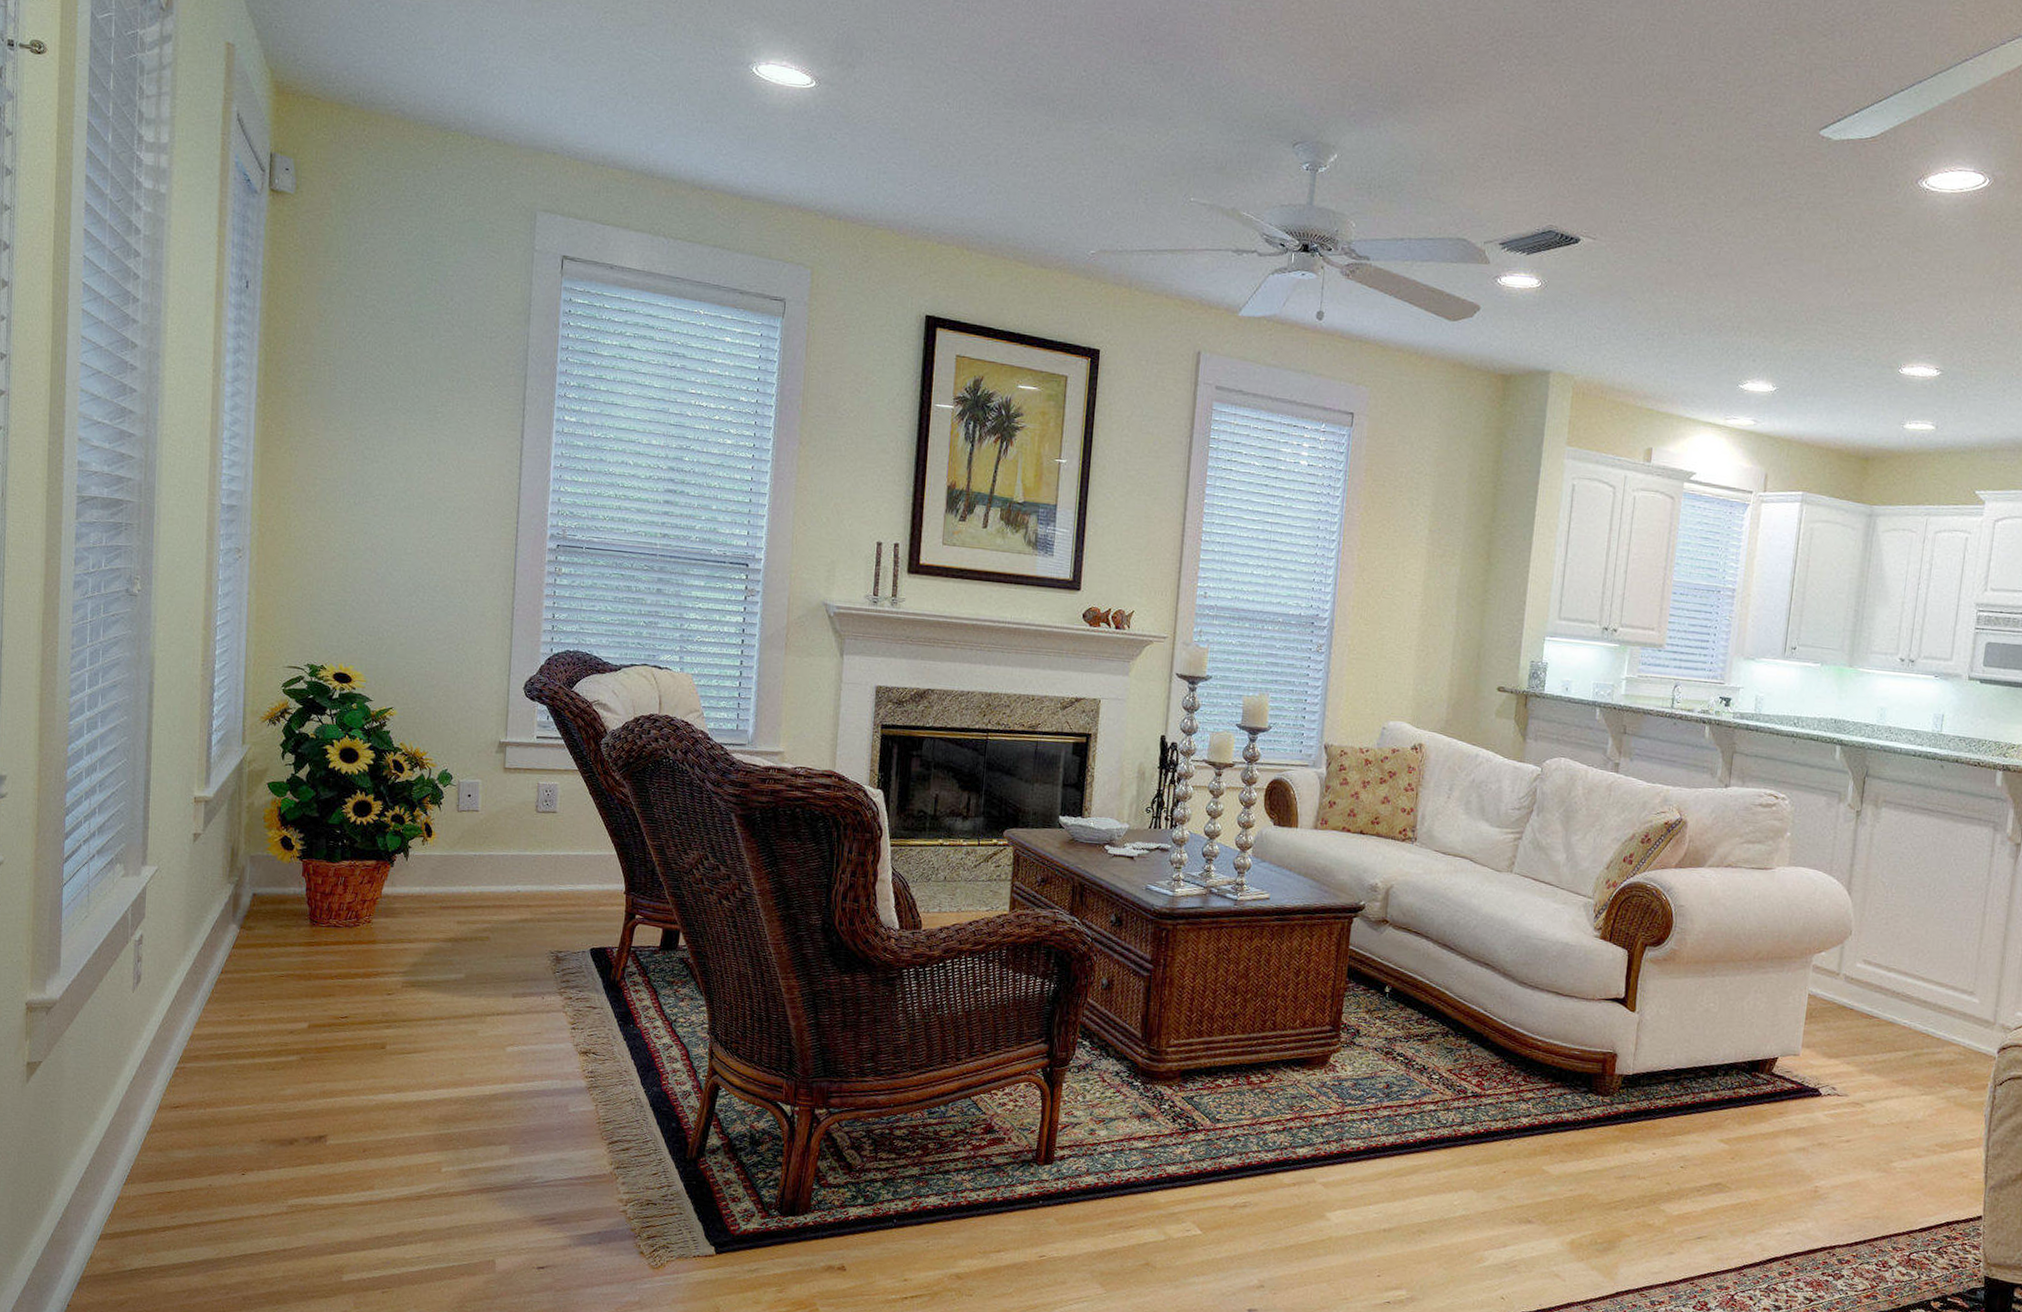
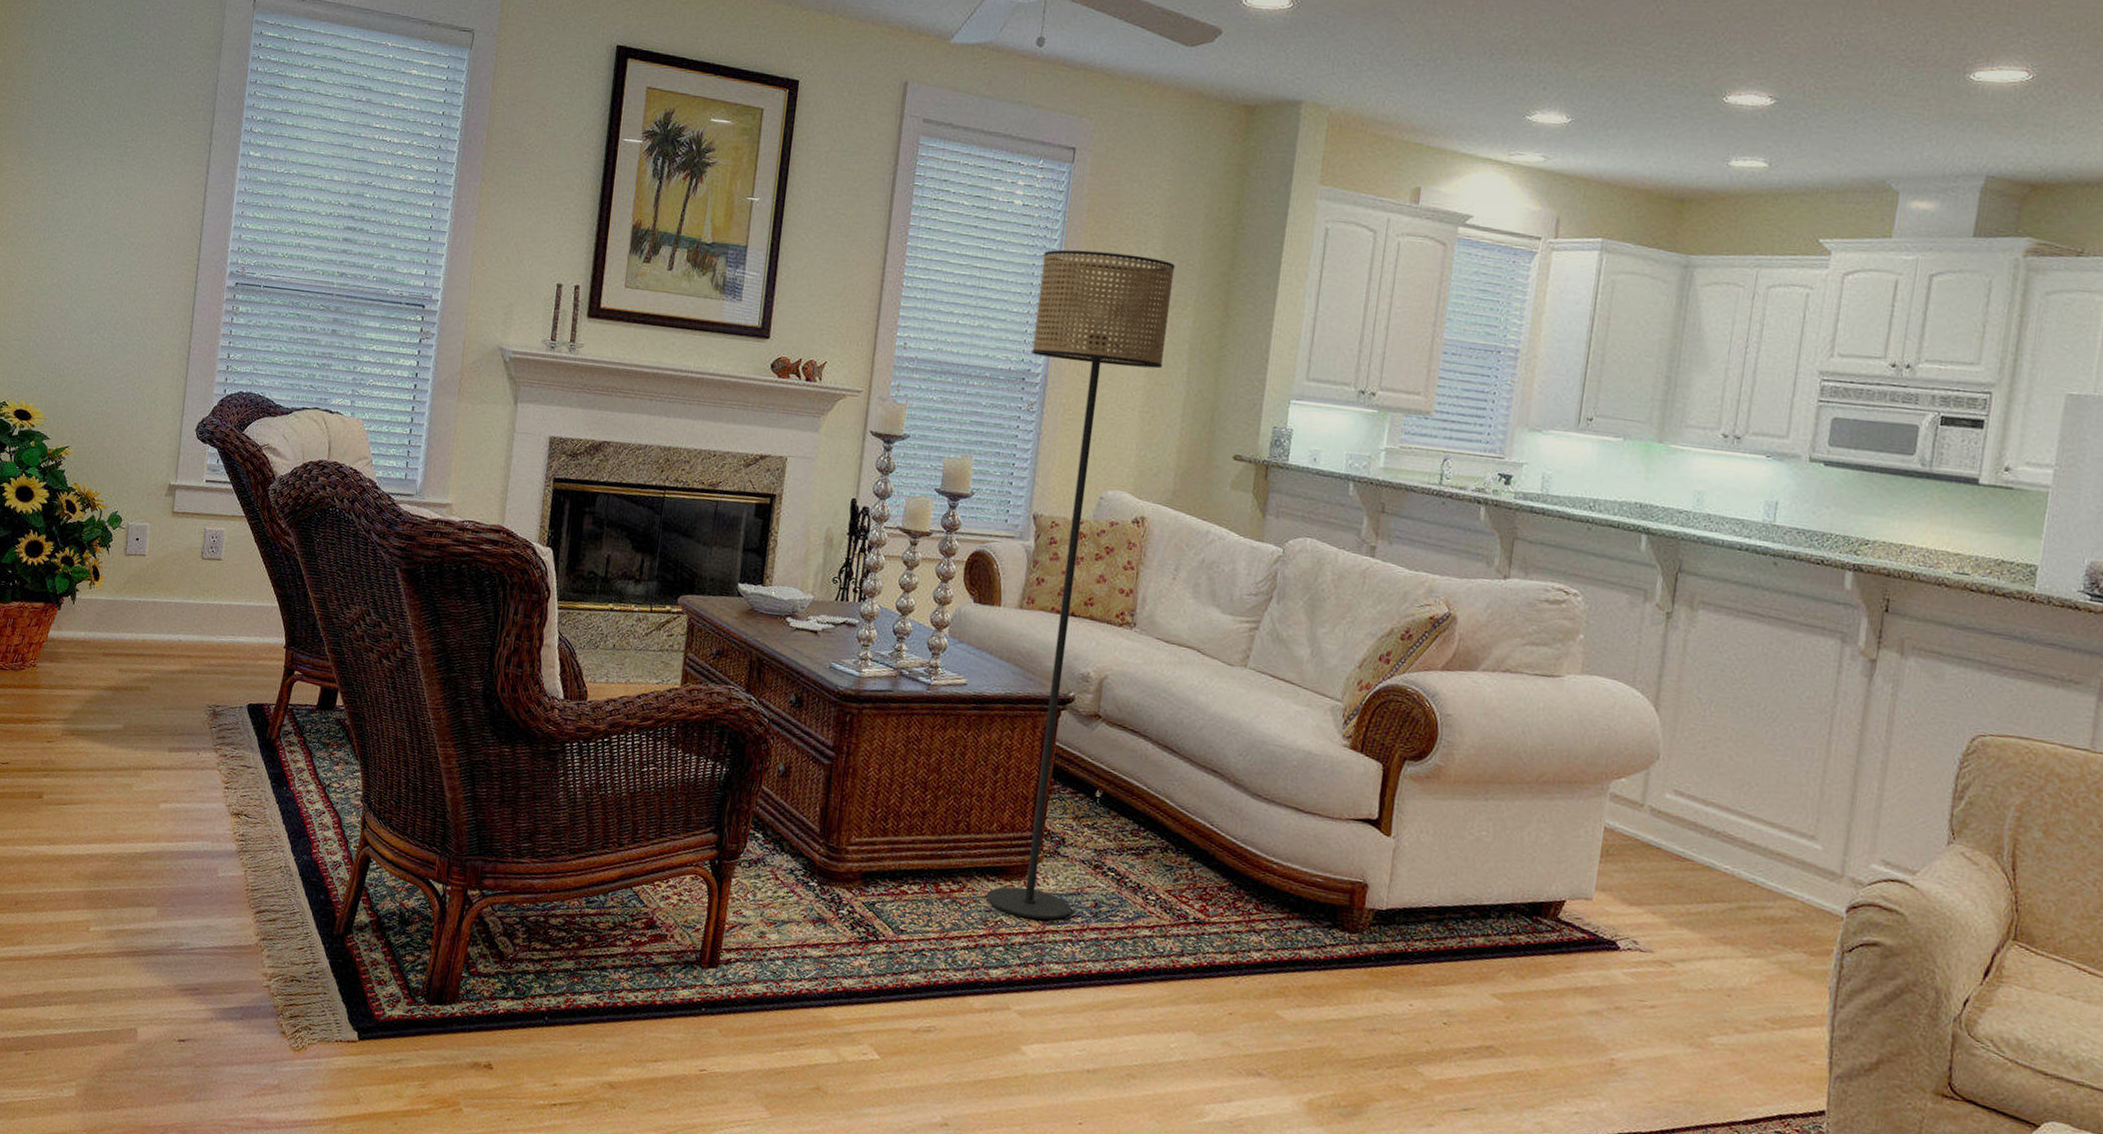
floor lamp: none [1291,505,1444,1102] -> present [986,249,1176,920]

